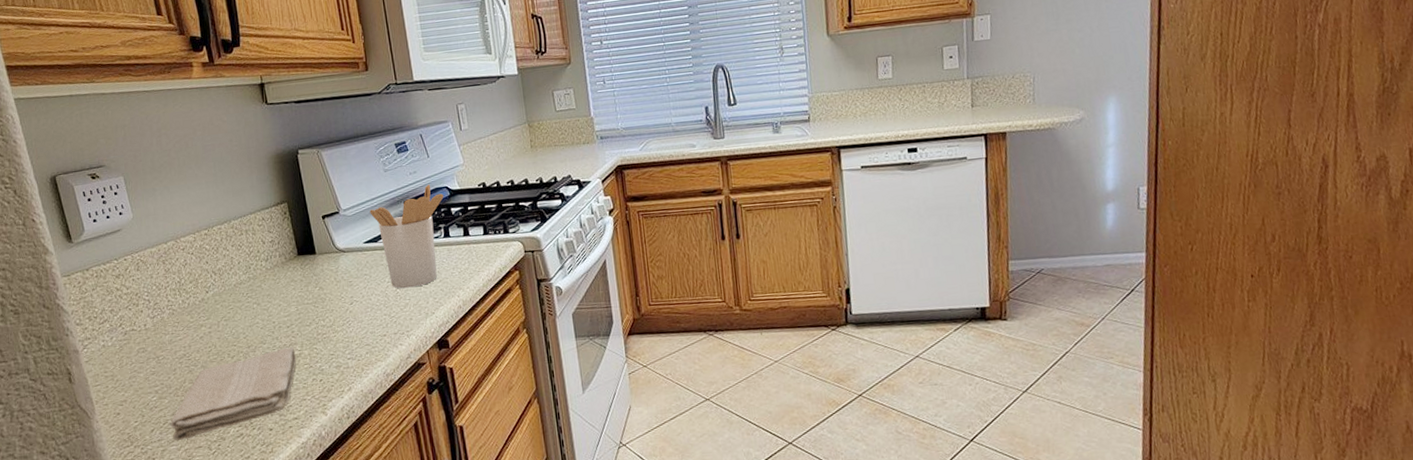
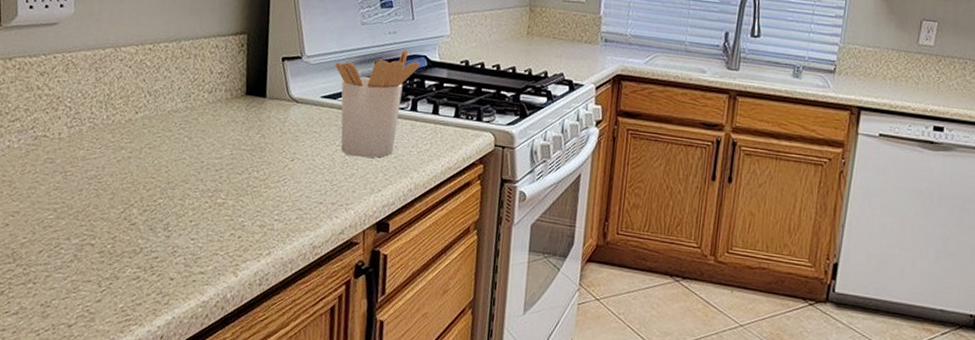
washcloth: present [170,347,296,441] -> none [61,192,219,270]

